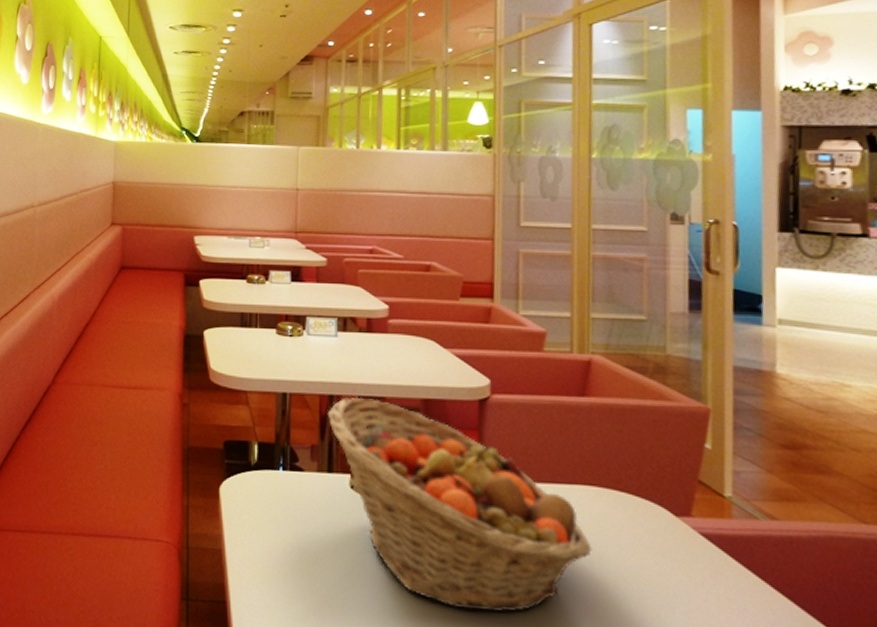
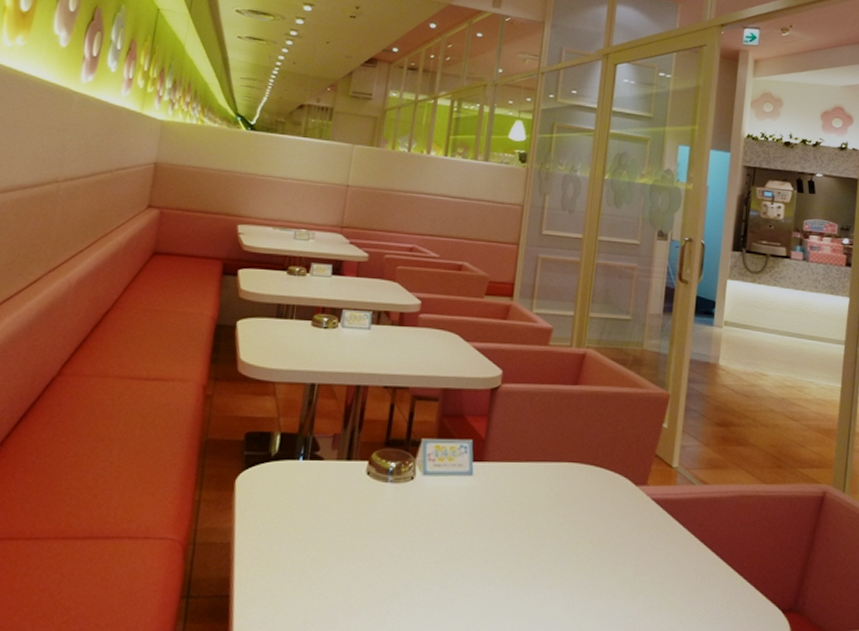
fruit basket: present [327,397,592,613] -> none [352,387,569,582]

